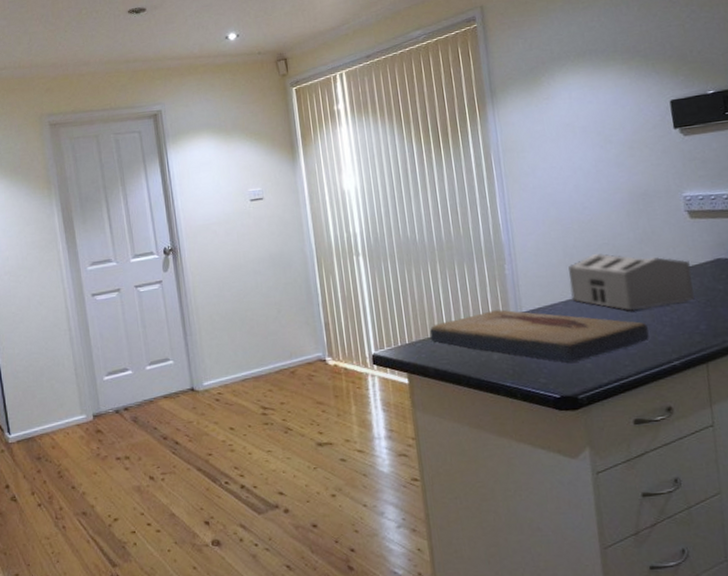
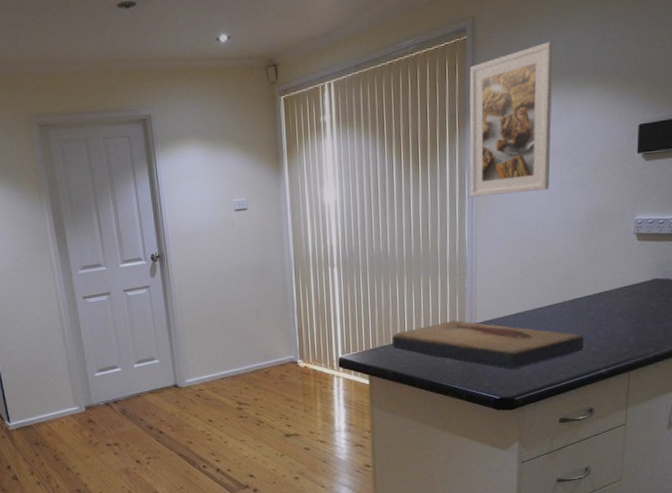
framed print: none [483,25,584,179] -> present [469,41,553,197]
toaster: present [568,253,695,311] -> none [520,270,631,324]

